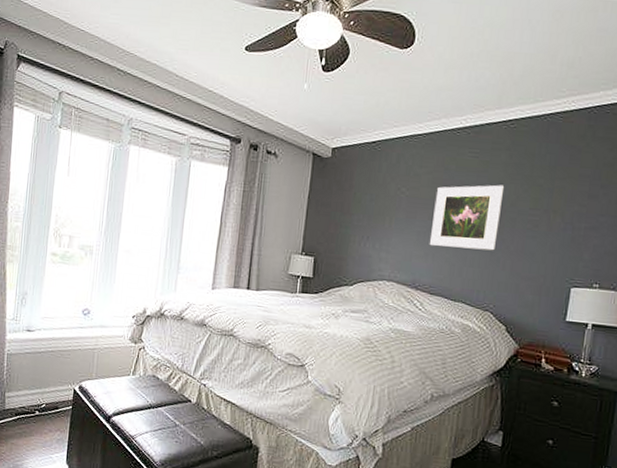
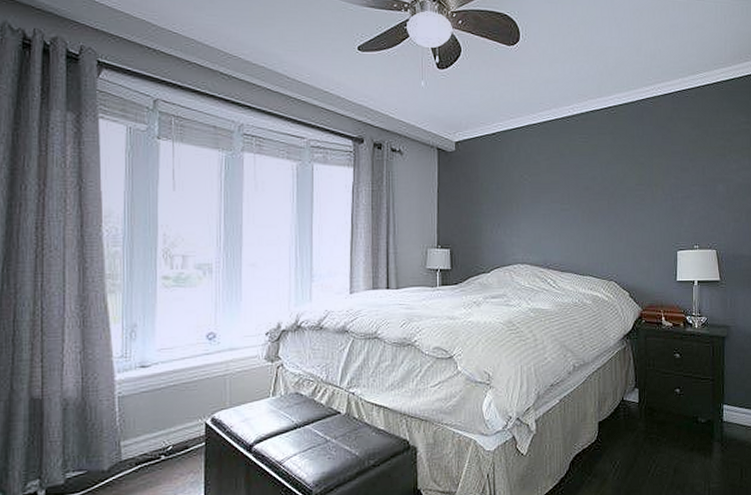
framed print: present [429,185,505,251] -> none [554,165,613,226]

